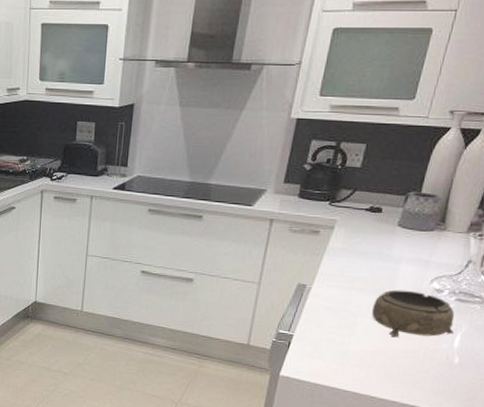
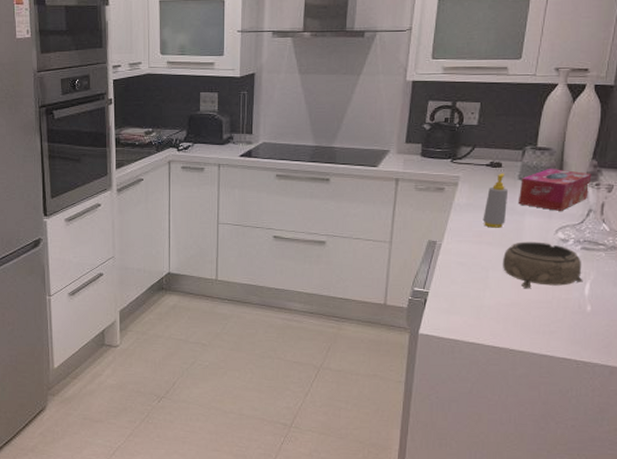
soap bottle: none [356,218,387,275] -> present [483,173,509,228]
tissue box: none [394,216,476,261] -> present [517,169,592,211]

